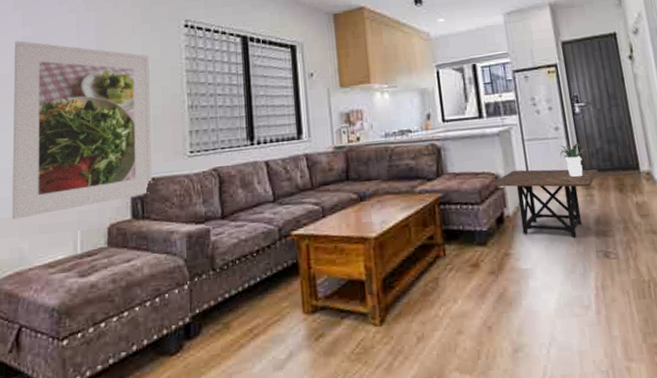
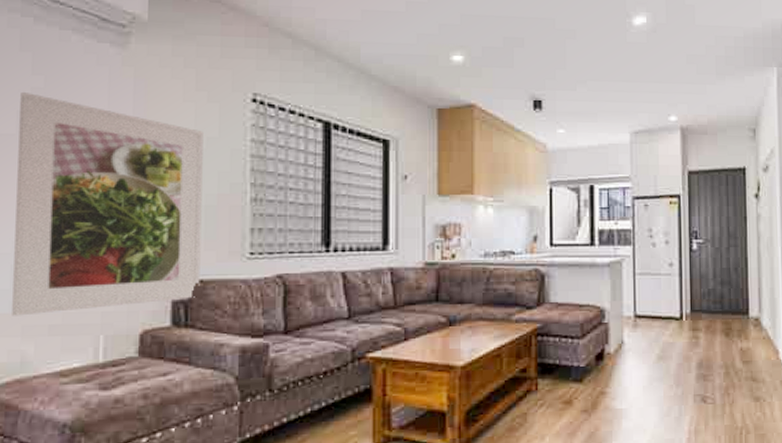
side table: present [490,168,598,238] -> none [594,305,707,381]
potted plant: present [559,142,592,177] -> none [670,281,704,317]

